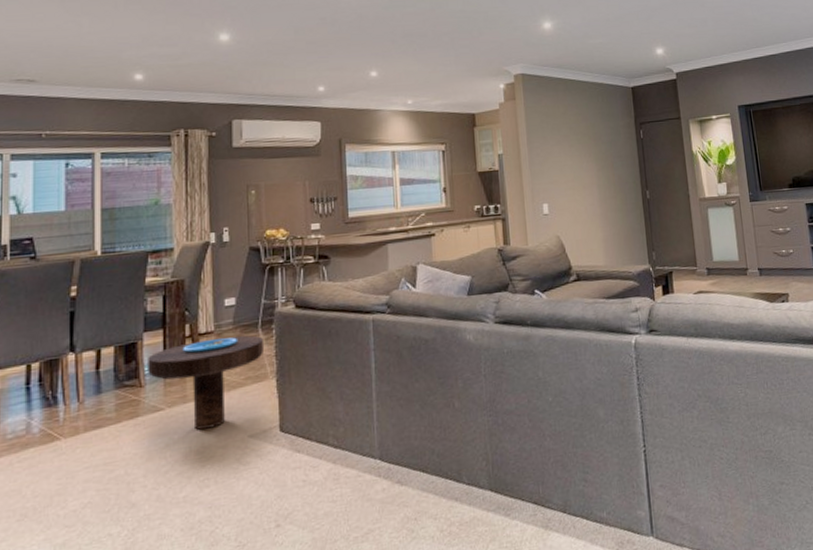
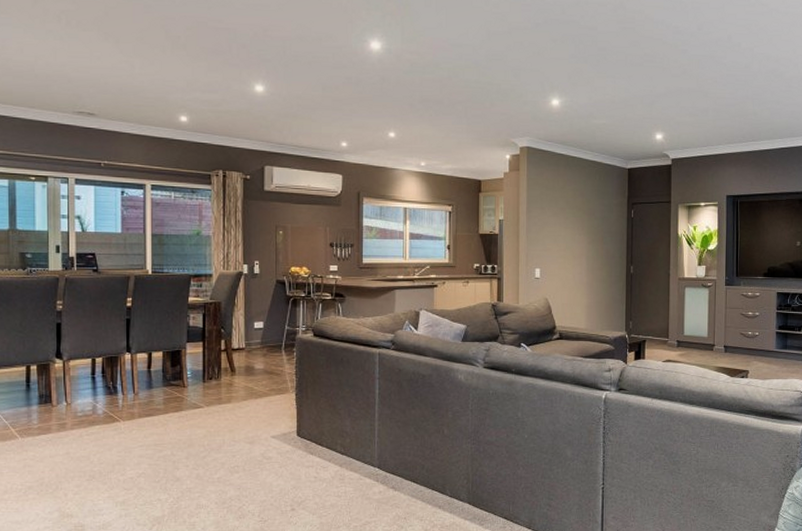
side table: present [148,335,265,430] -> none [190,354,287,427]

